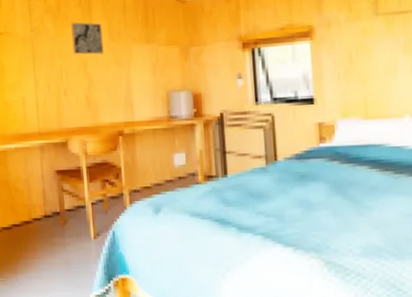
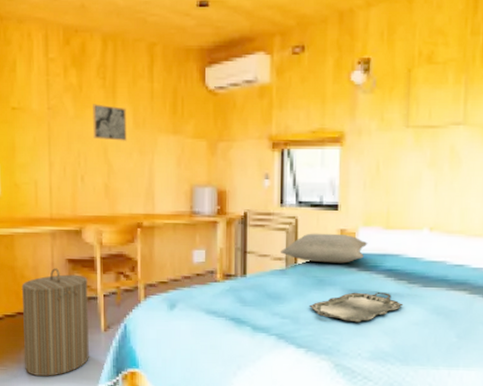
laundry hamper: none [15,180,81,286] -> present [21,268,89,376]
pillow: none [260,127,348,158] -> present [281,233,368,263]
serving tray: none [293,185,392,217] -> present [308,292,404,323]

